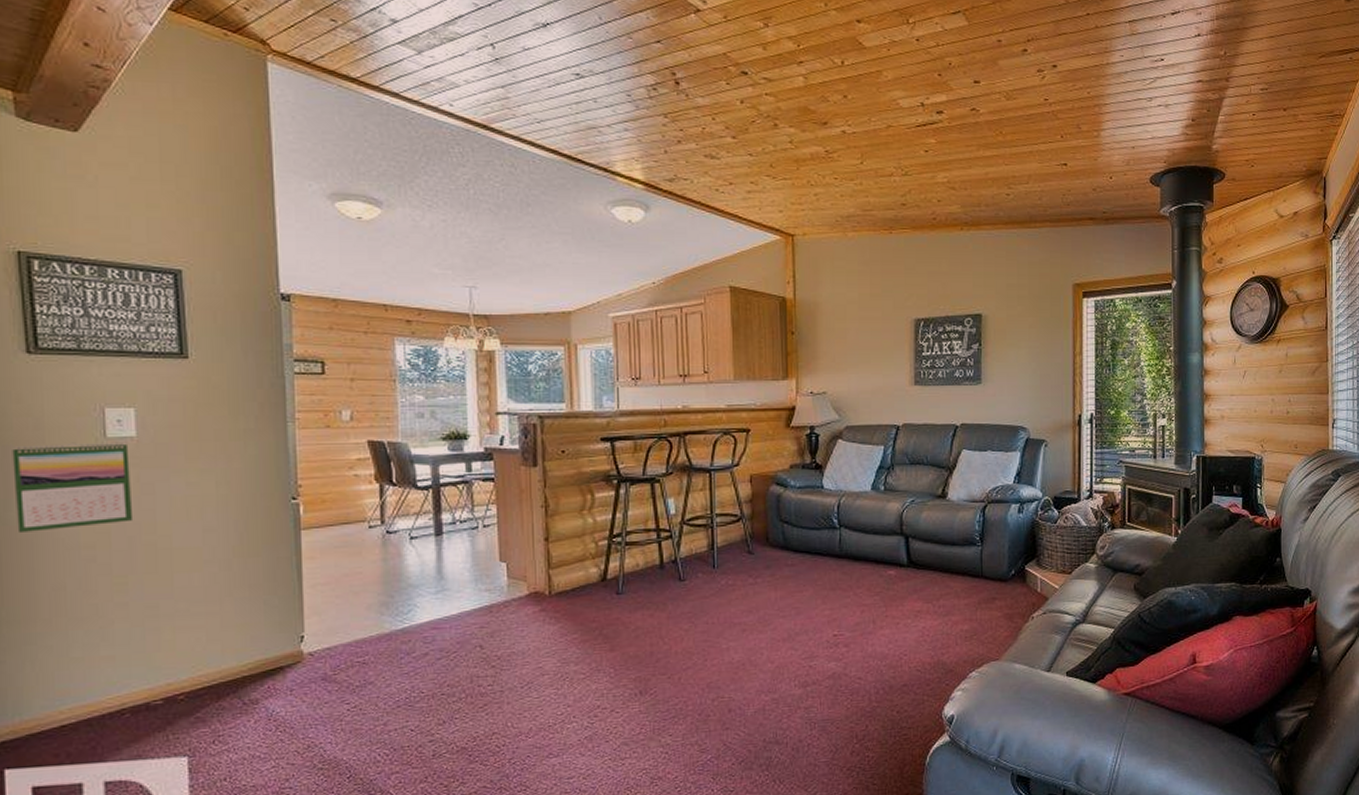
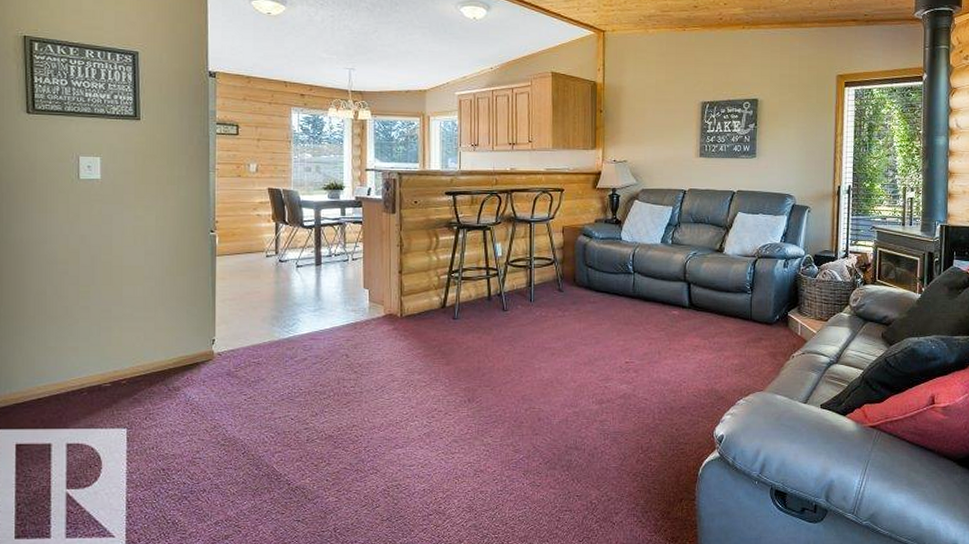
calendar: present [12,441,134,532] -> none [13,182,96,249]

